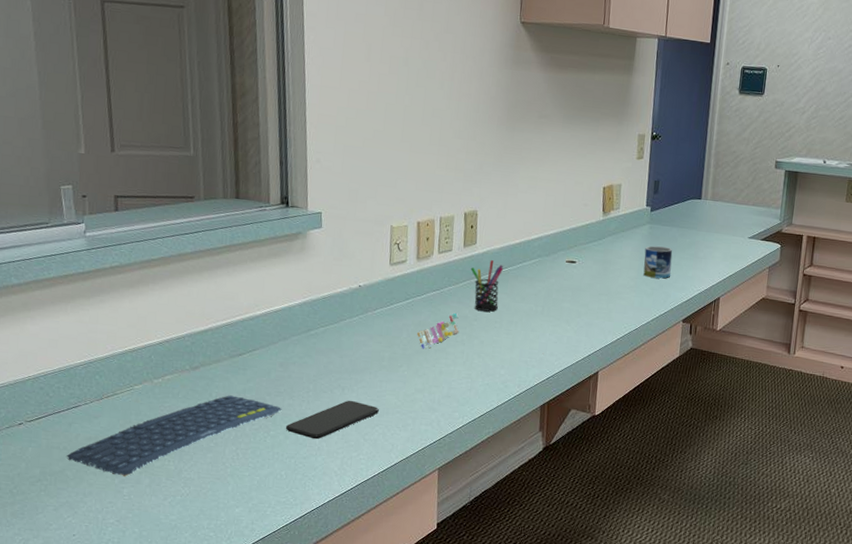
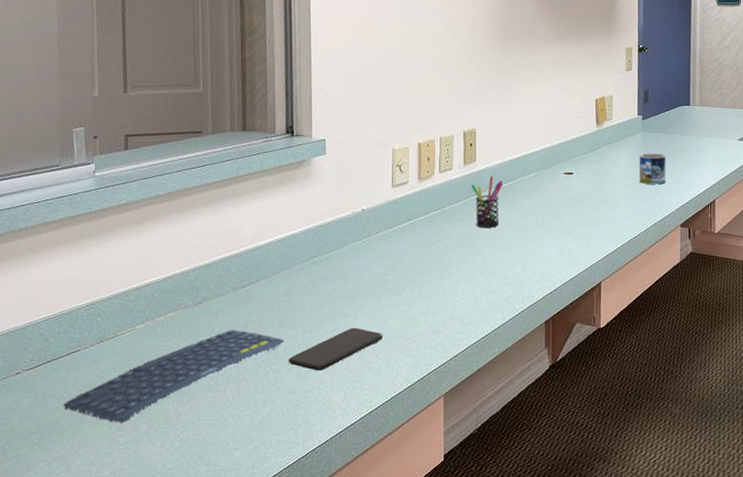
sticky notes: present [416,313,545,355] -> none [419,232,547,270]

